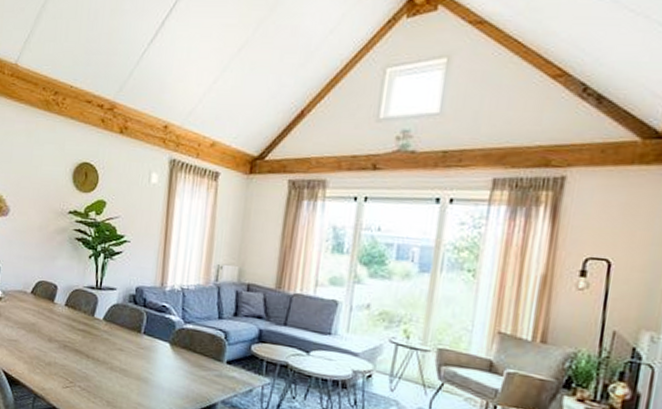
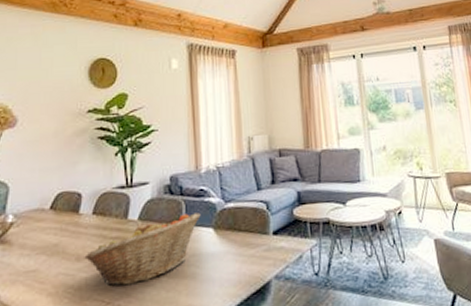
fruit basket: none [55,322,160,373] -> present [84,212,201,286]

